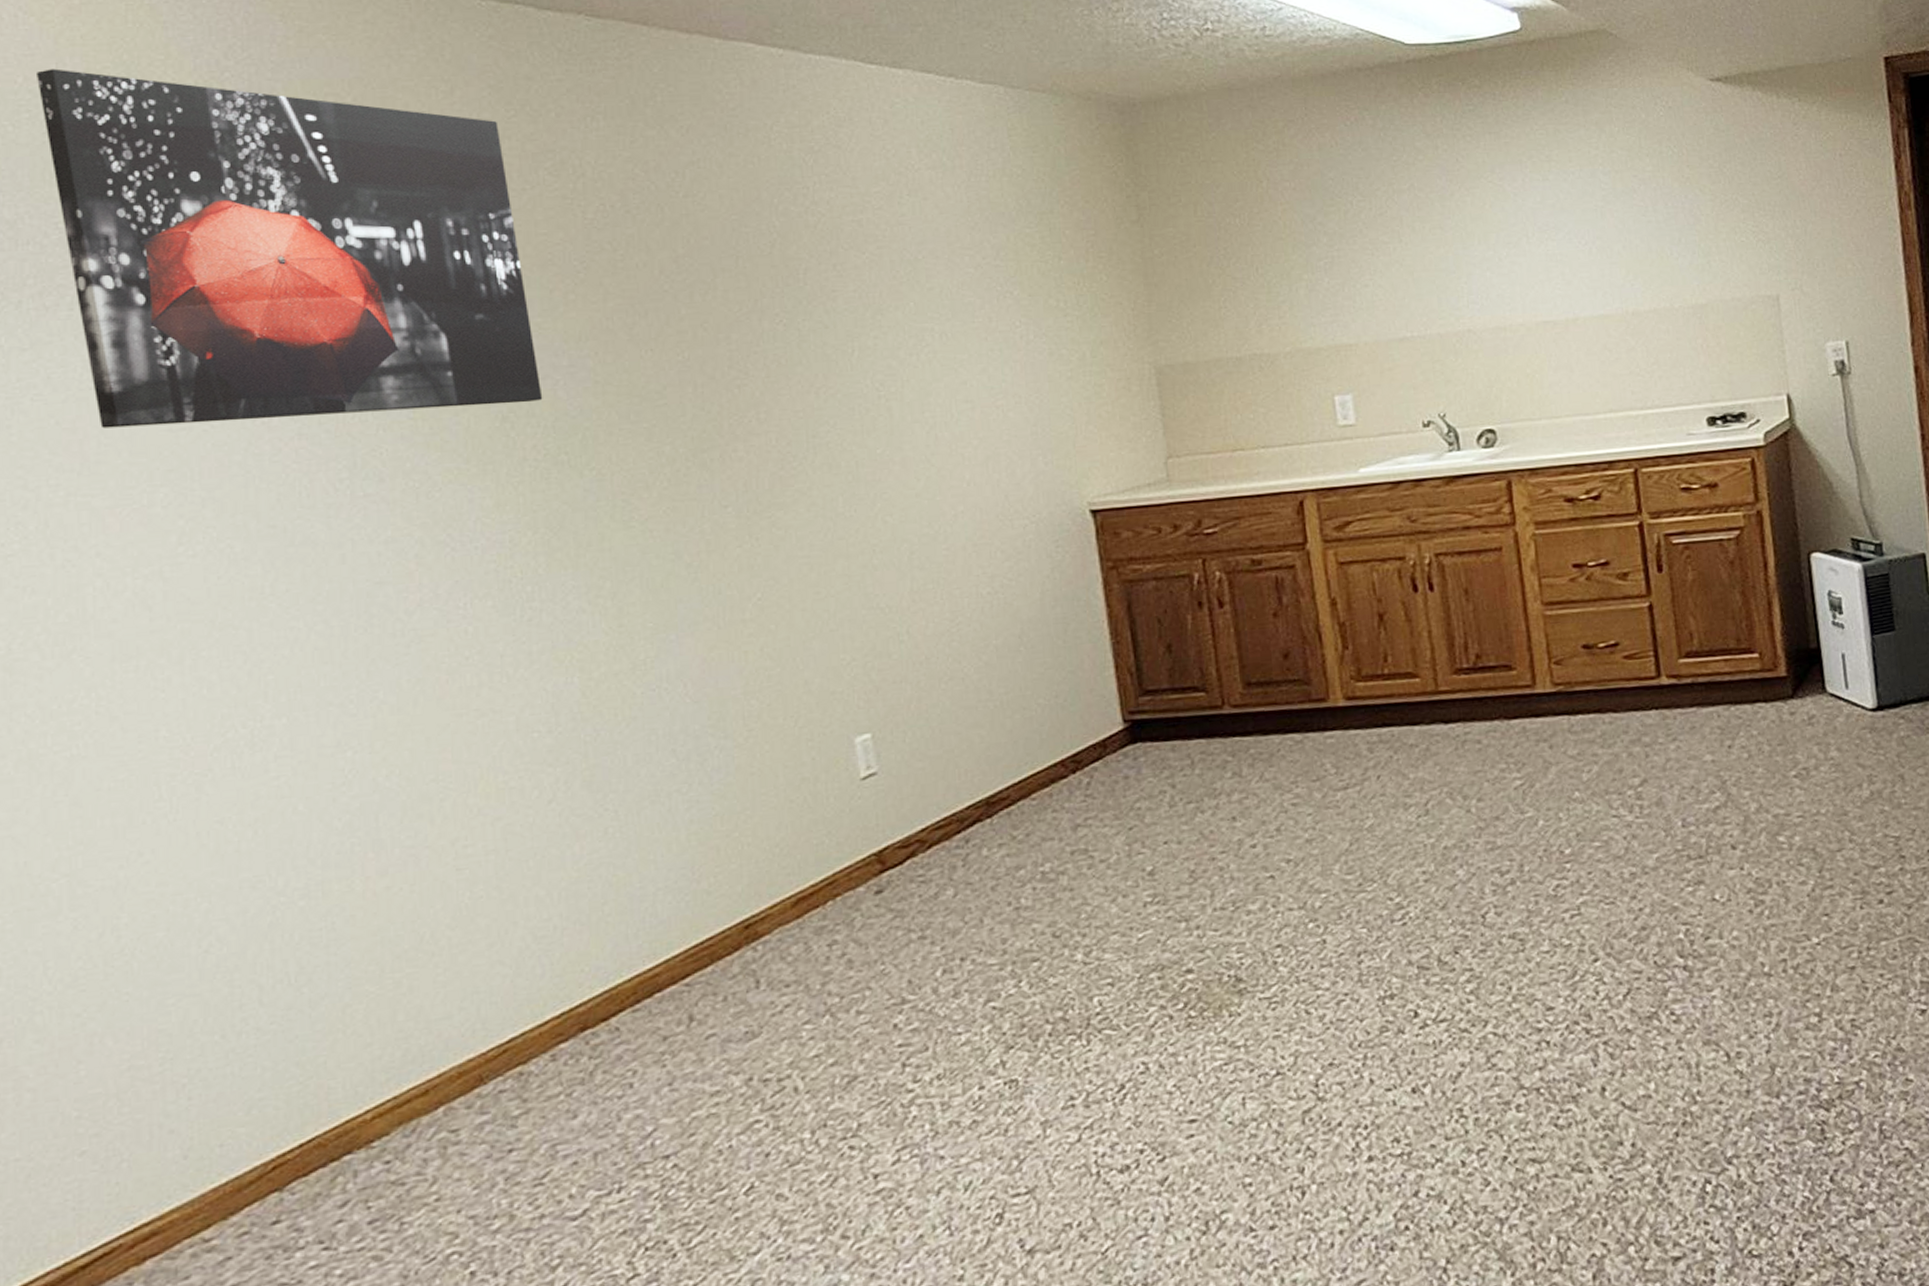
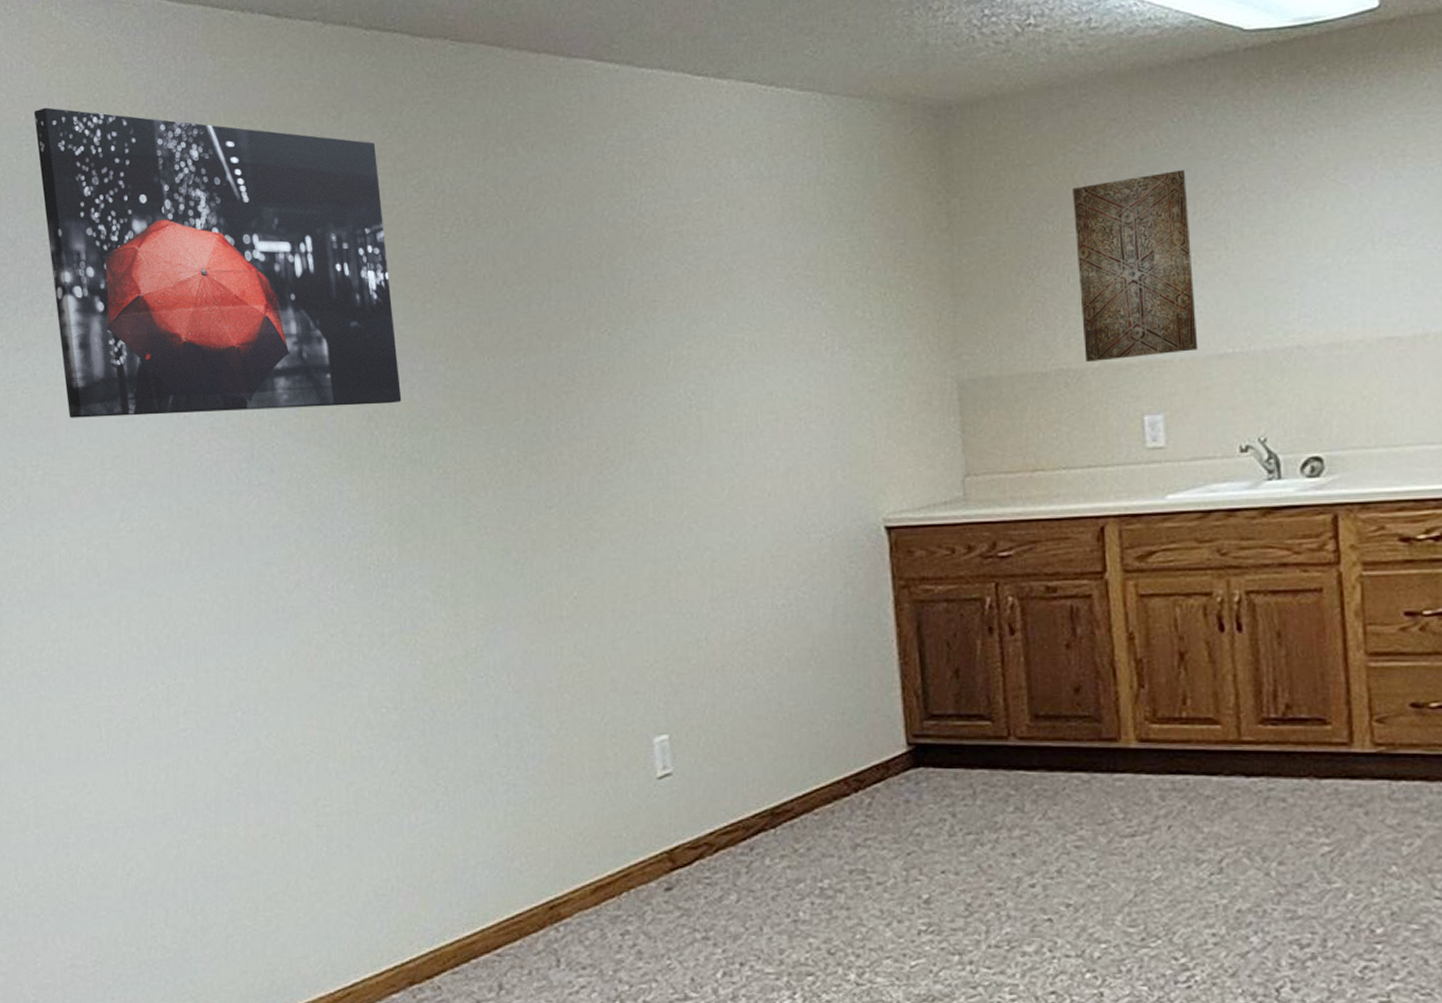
wall art: none [1257,170,1381,347] -> present [1073,170,1198,362]

